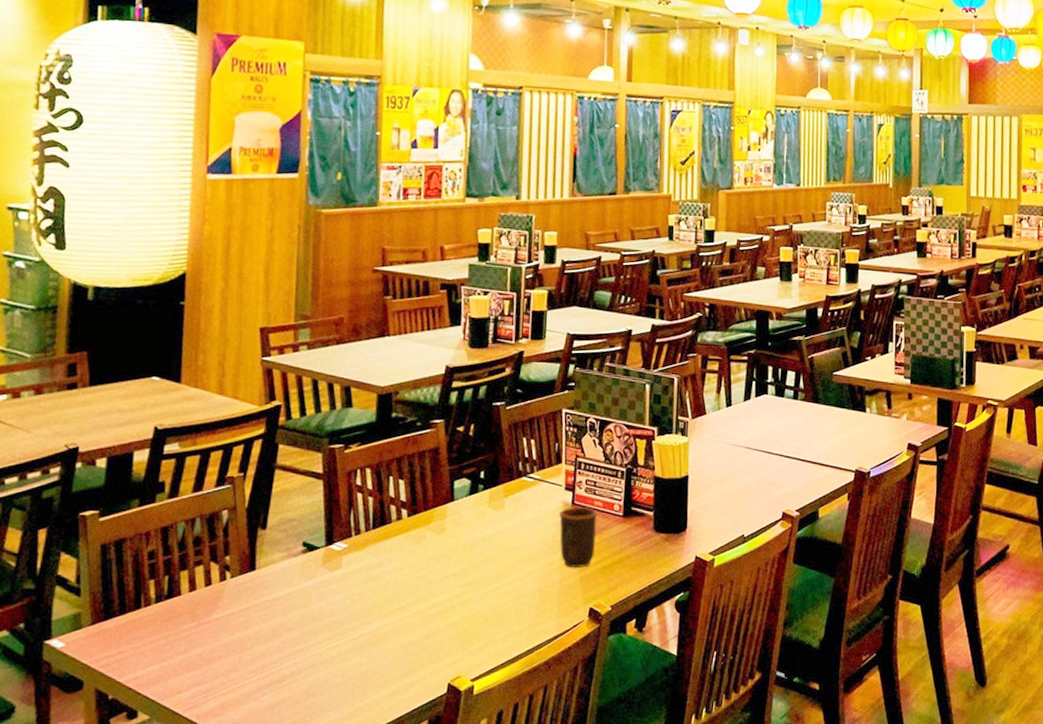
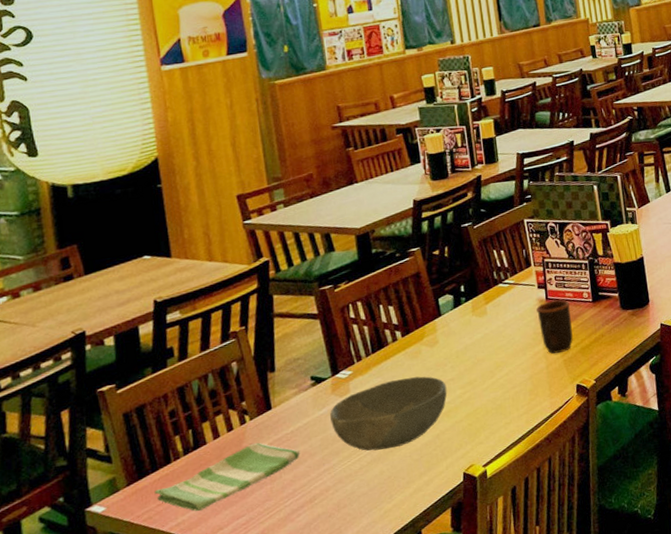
dish towel: none [118,604,278,668] -> present [154,442,301,512]
bowl: none [315,564,447,640] -> present [330,376,447,451]

